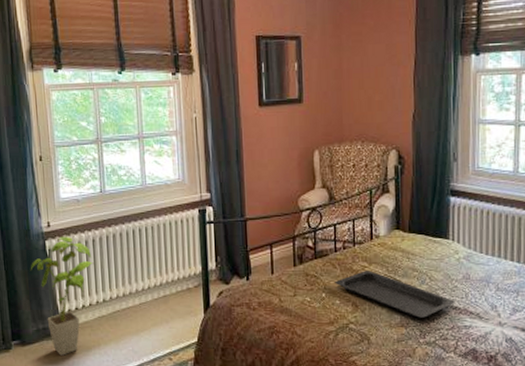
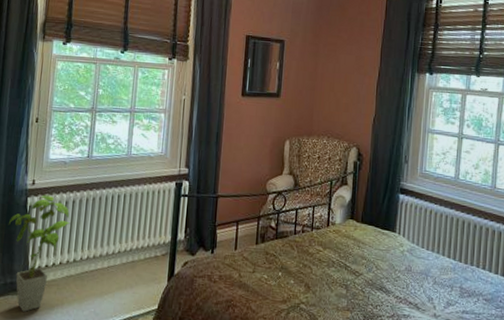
serving tray: present [335,271,455,319] -> none [291,254,397,305]

